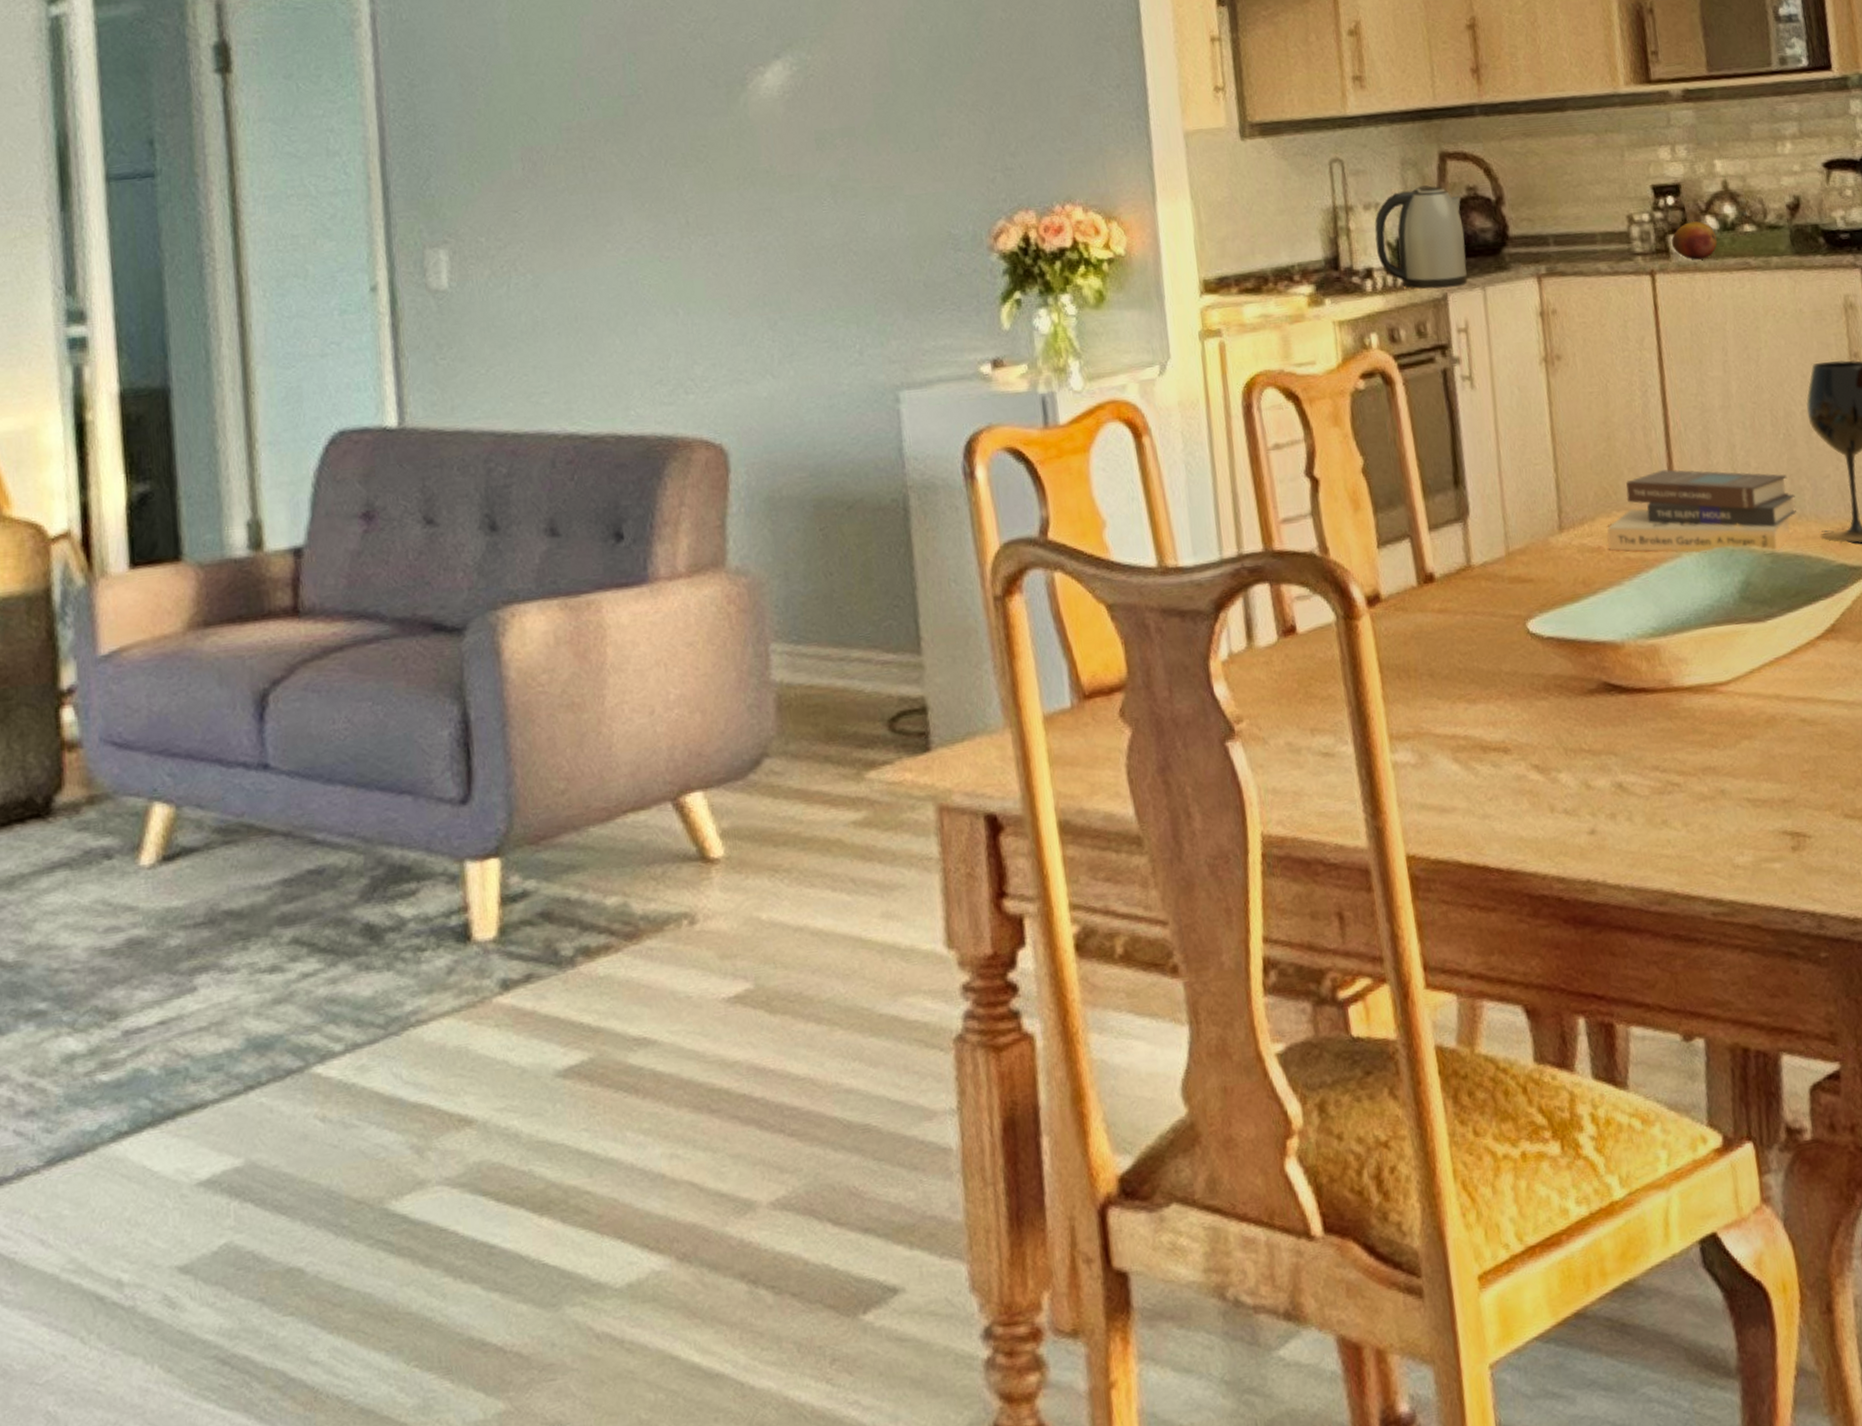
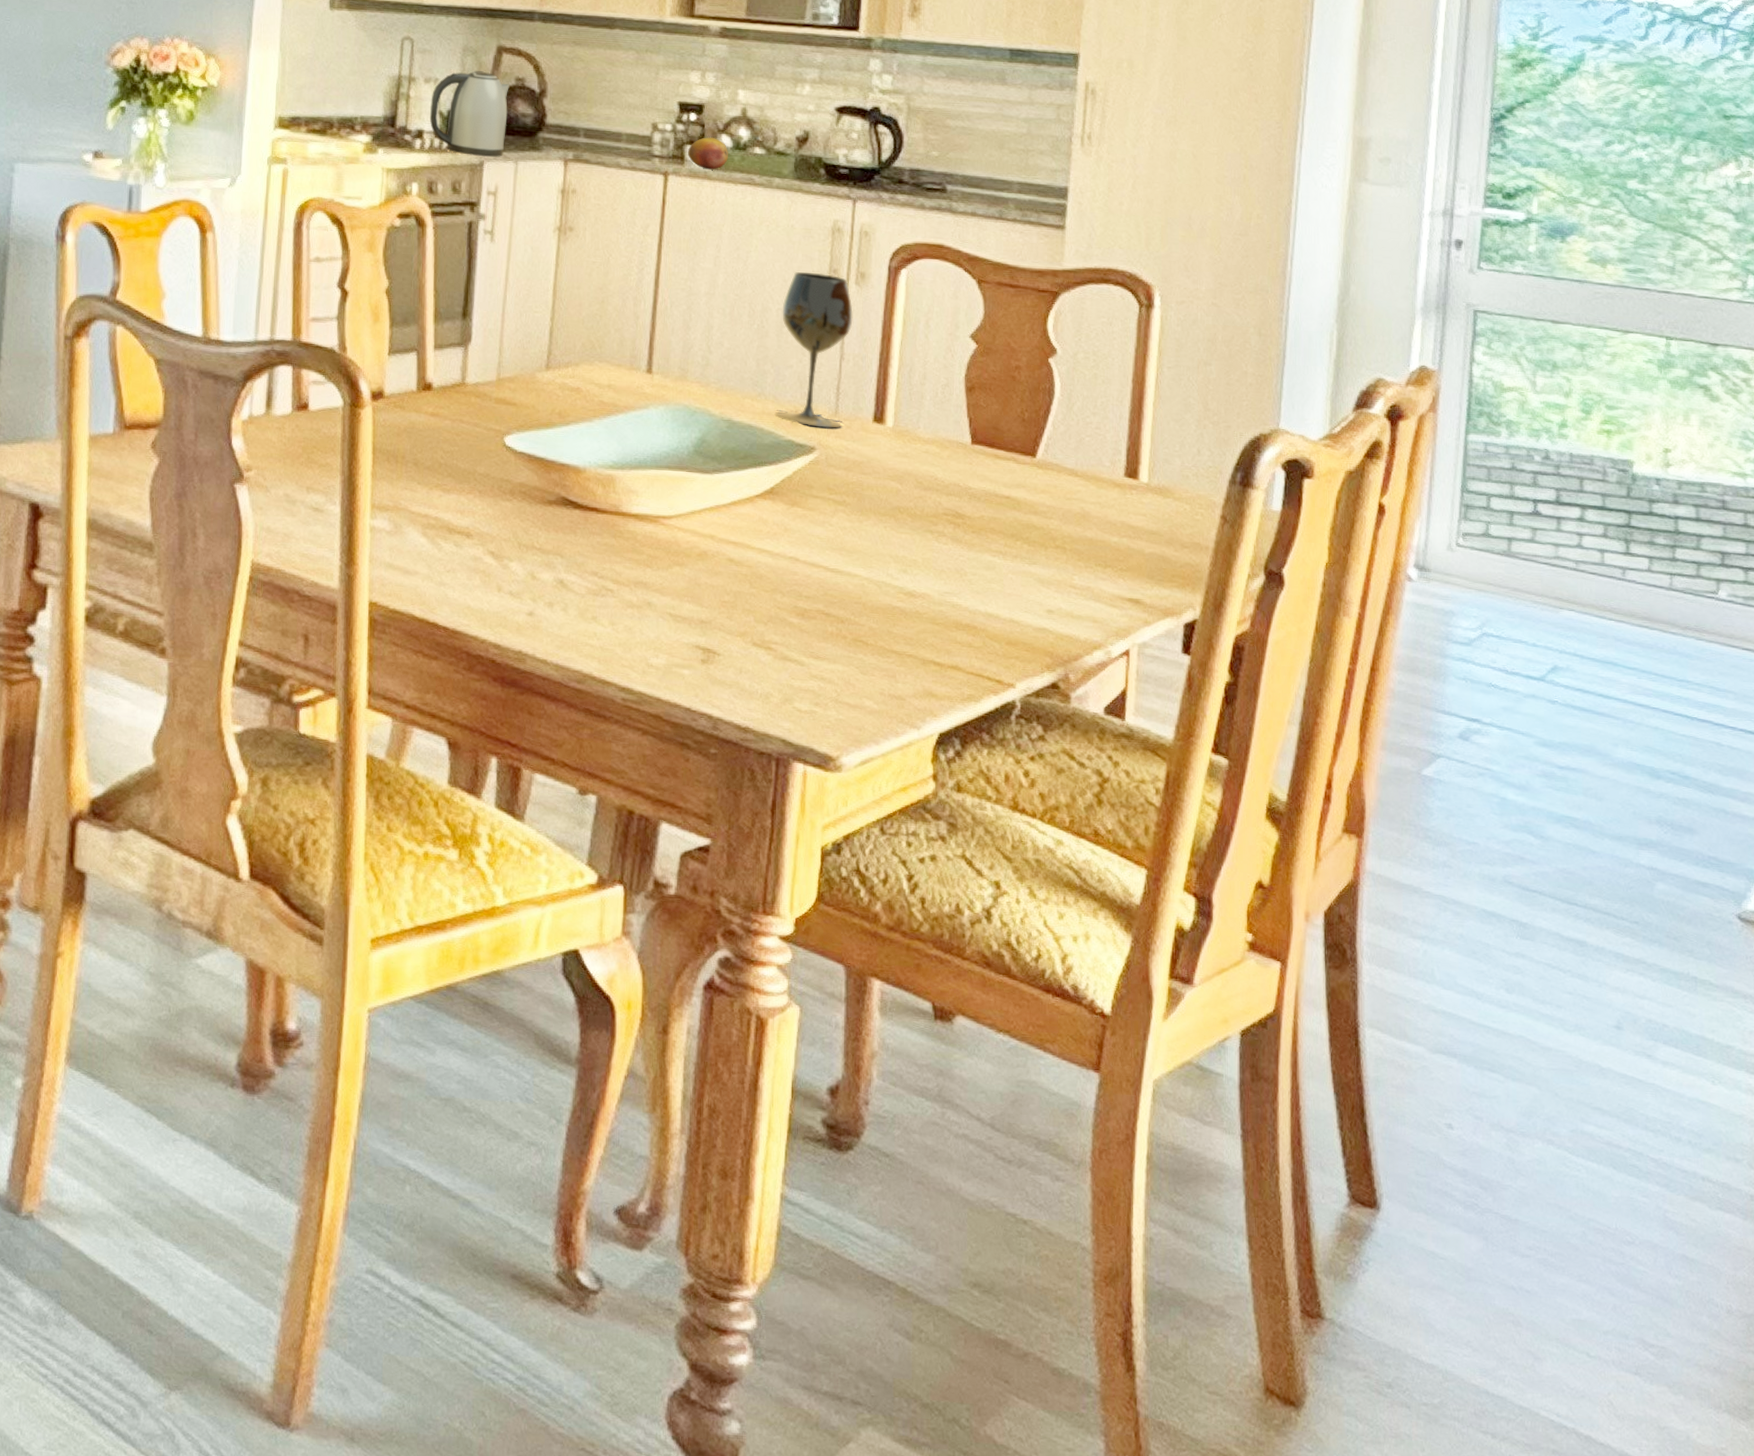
books: present [1607,469,1796,553] -> none [587,335,758,420]

